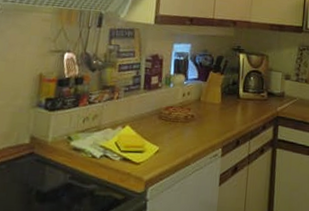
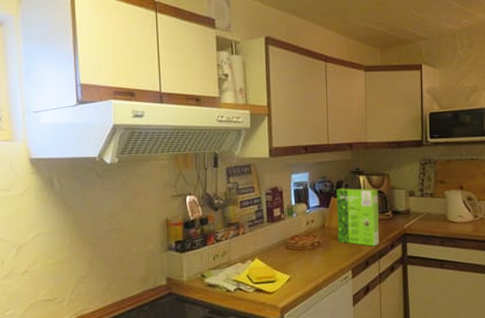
cake mix box: none [211,63,256,126] -> present [336,188,379,247]

